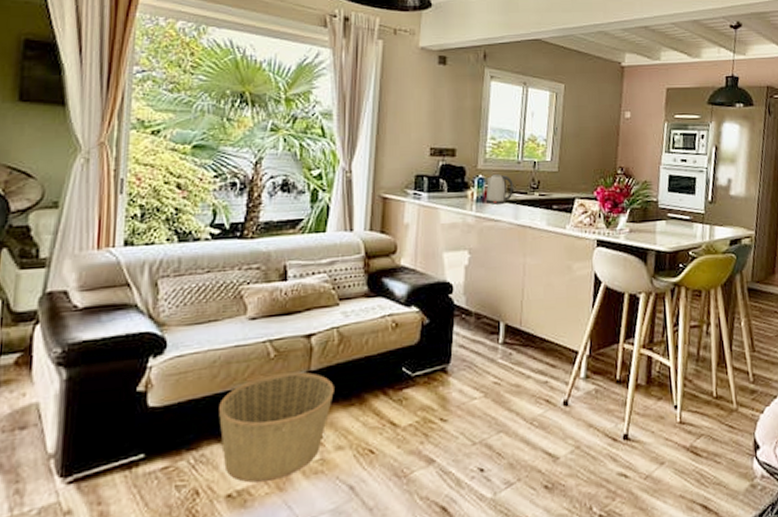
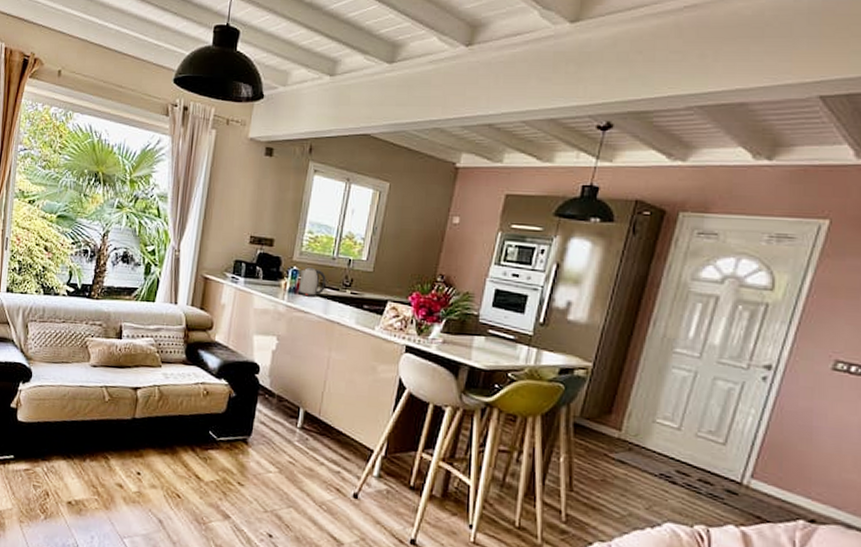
basket: present [219,372,334,483] -> none [65,414,153,500]

